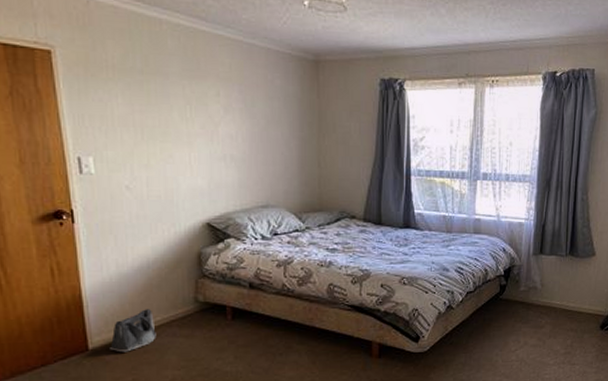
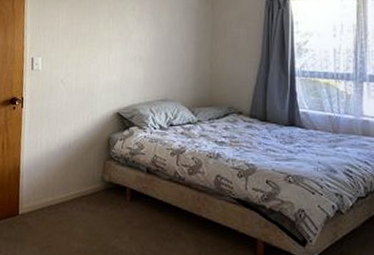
saddlebag: present [110,309,156,352] -> none [34,183,70,220]

